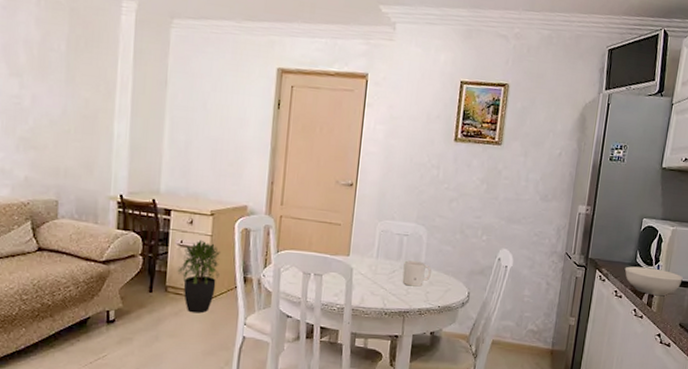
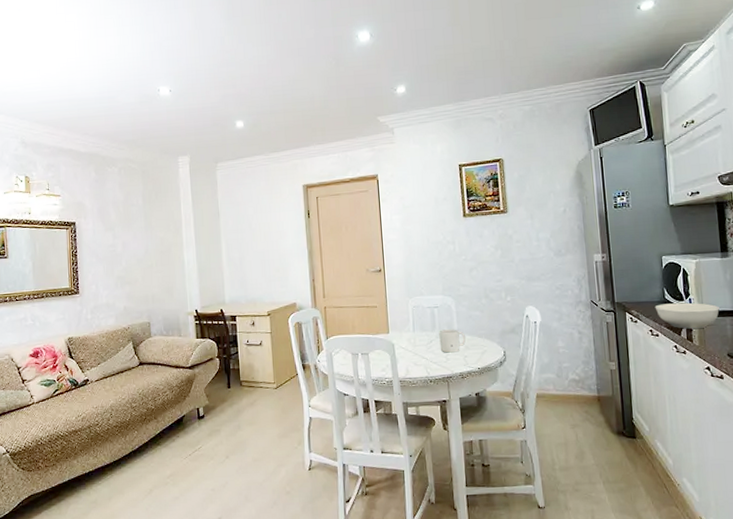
potted plant: present [177,239,220,313] -> none [248,337,282,402]

